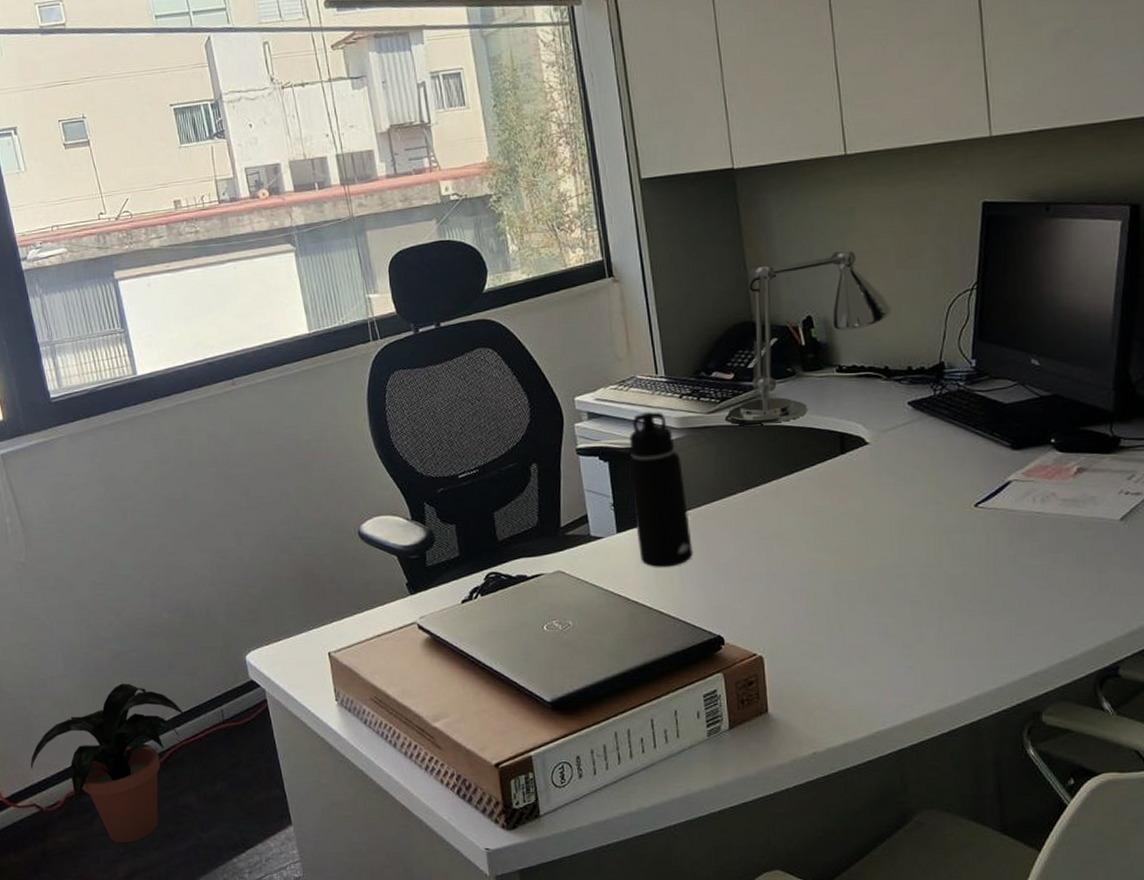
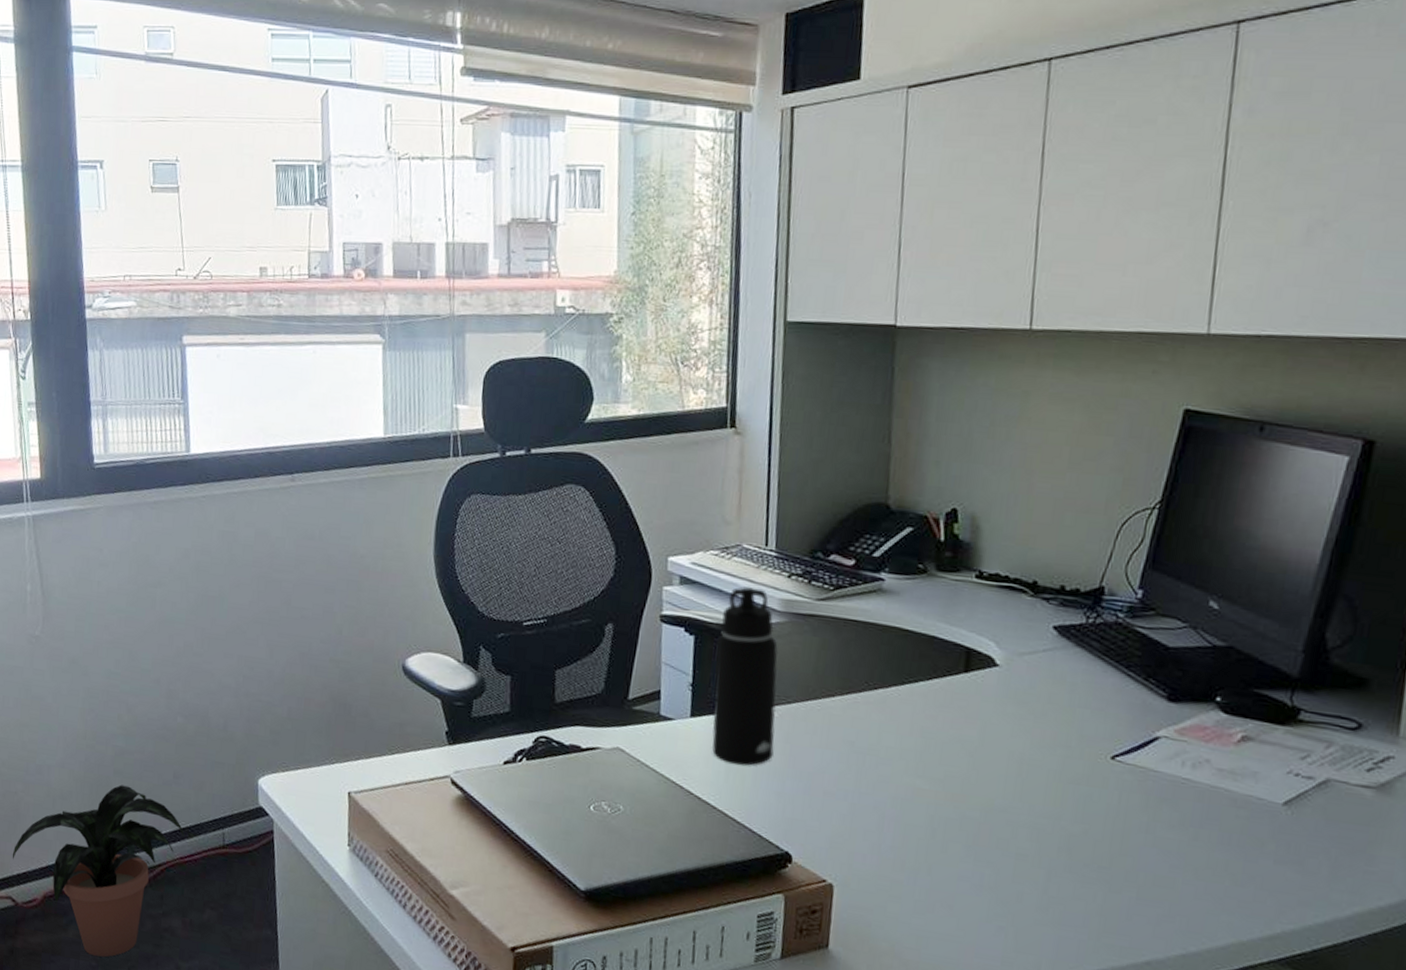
desk lamp: present [724,251,892,425] -> none [835,439,1054,625]

